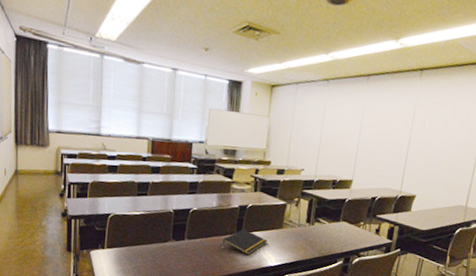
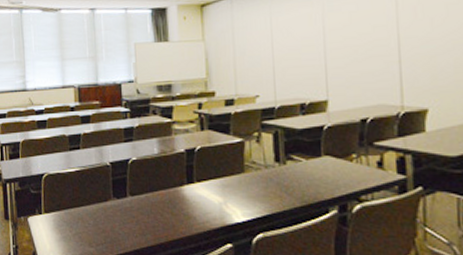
notepad: present [222,229,268,256] -> none [171,178,228,211]

